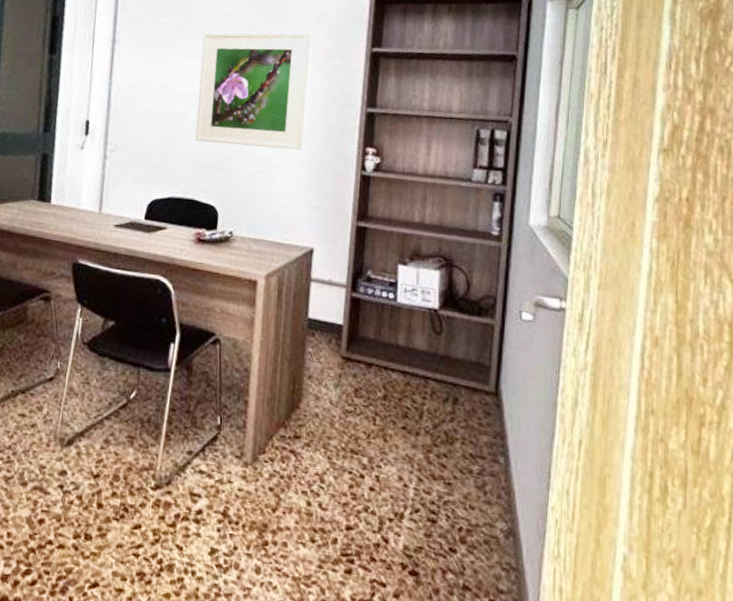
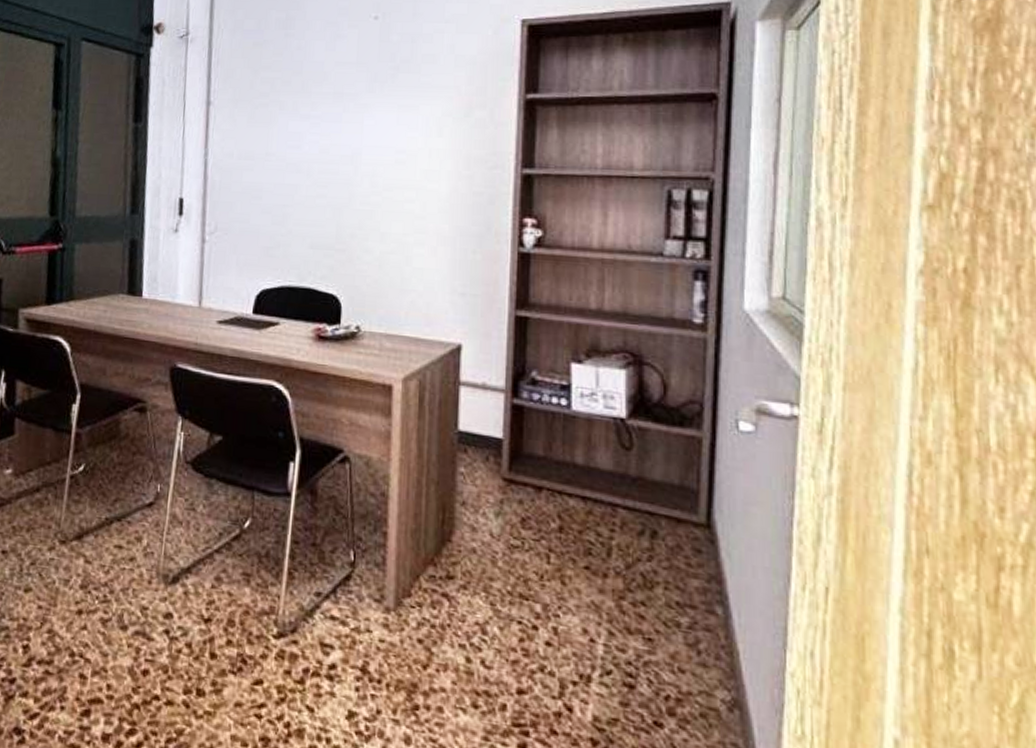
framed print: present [195,32,310,150] -> none [309,80,447,224]

